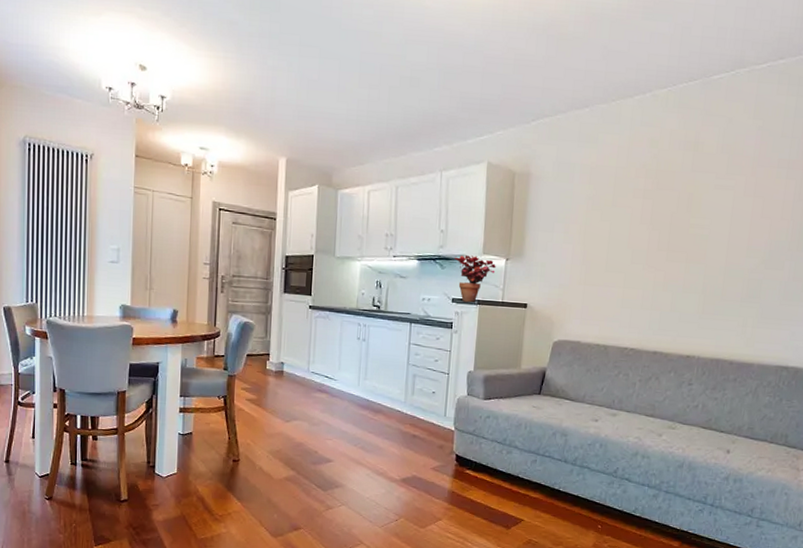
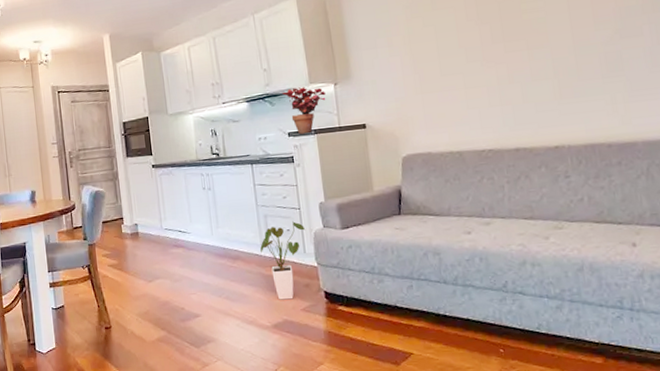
house plant: none [403,385,450,458] -> present [260,221,305,300]

